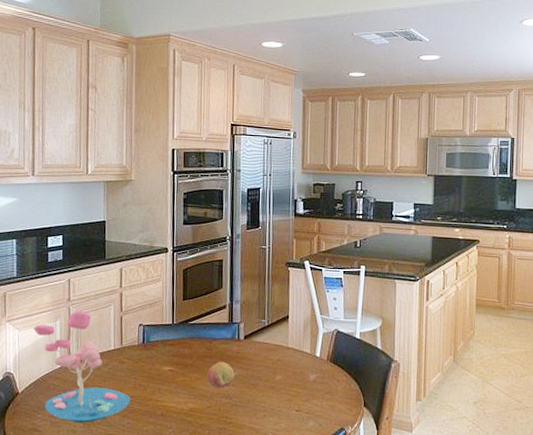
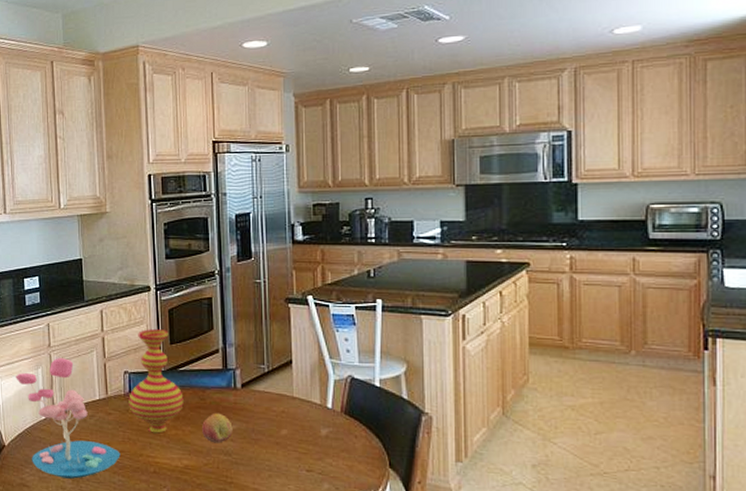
vase: none [141,286,192,380] -> present [129,329,184,433]

